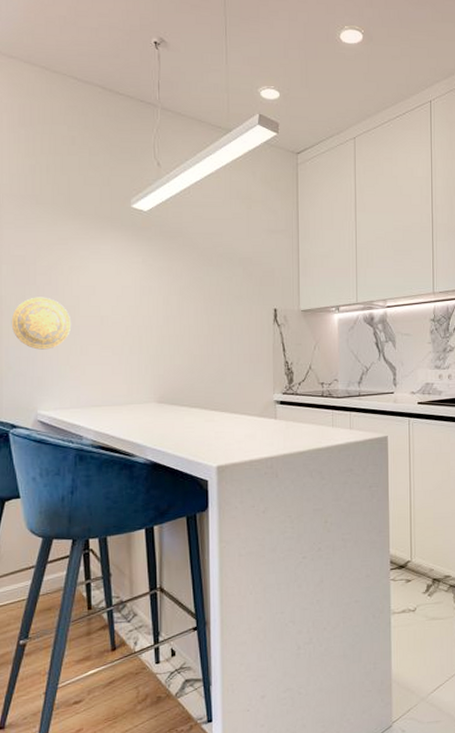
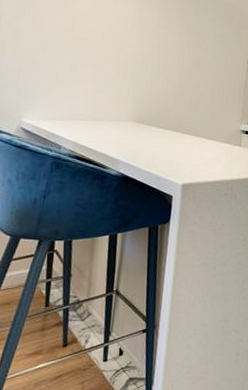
decorative plate: present [11,297,72,350] -> none [7,16,65,65]

